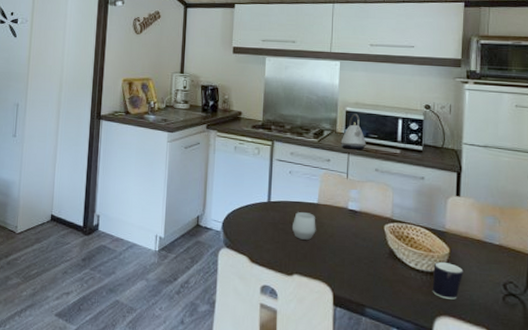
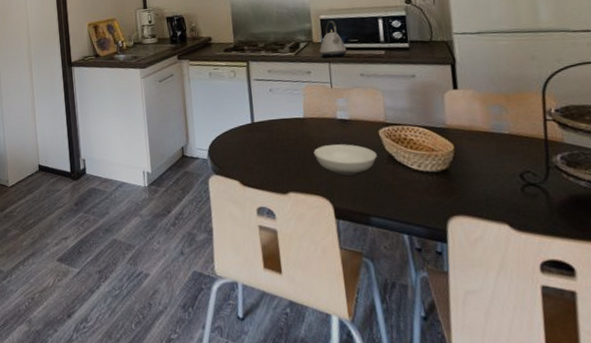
cup: present [291,212,316,240] -> none [280,128,306,156]
bowl: none [322,233,380,265] -> present [313,144,377,176]
mug: present [432,261,464,301] -> none [438,159,473,199]

